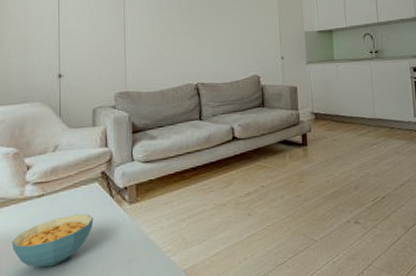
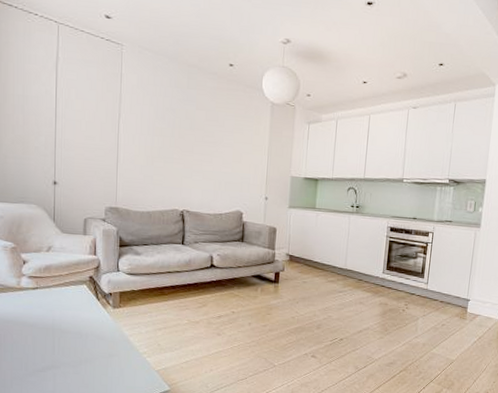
cereal bowl: present [12,214,94,268] -> none [10,309,81,349]

